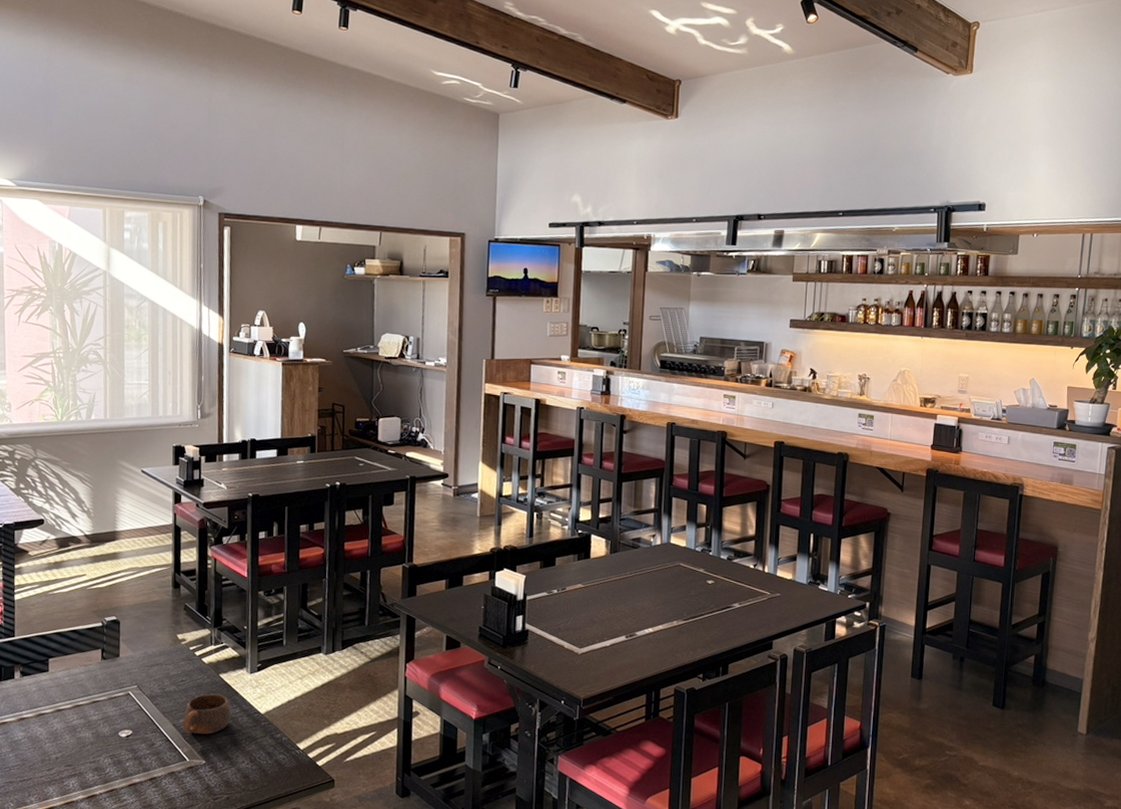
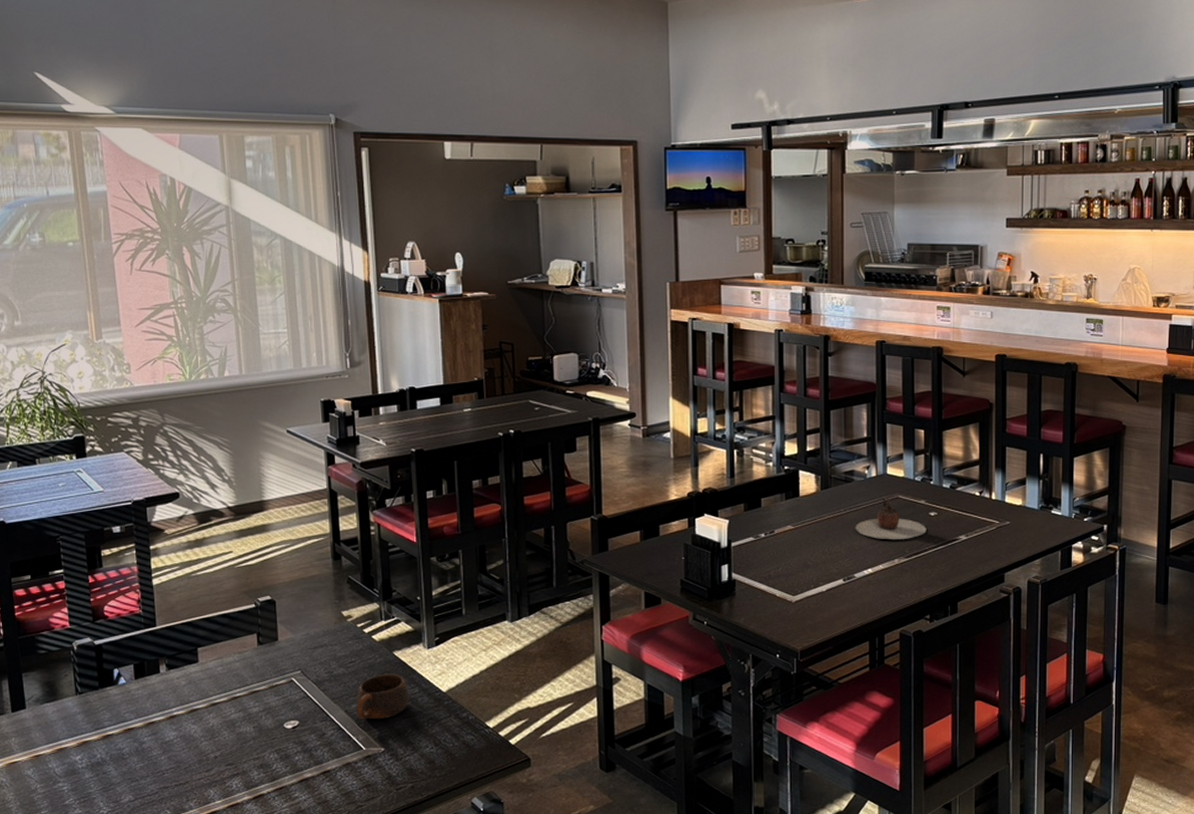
teapot: none [639,563,704,604] -> present [855,497,927,539]

